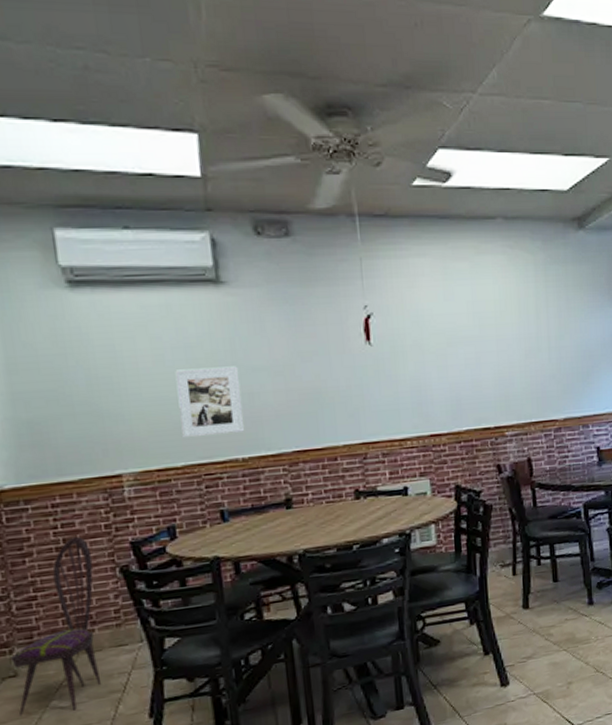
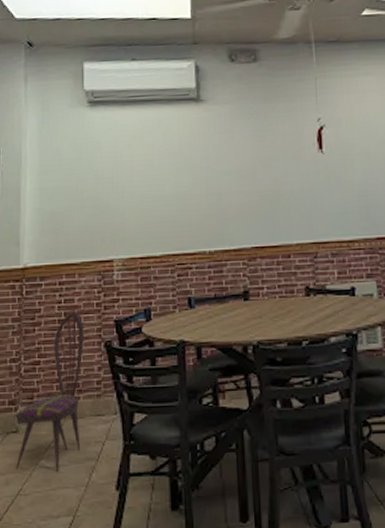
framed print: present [175,366,244,439] -> none [160,170,212,231]

